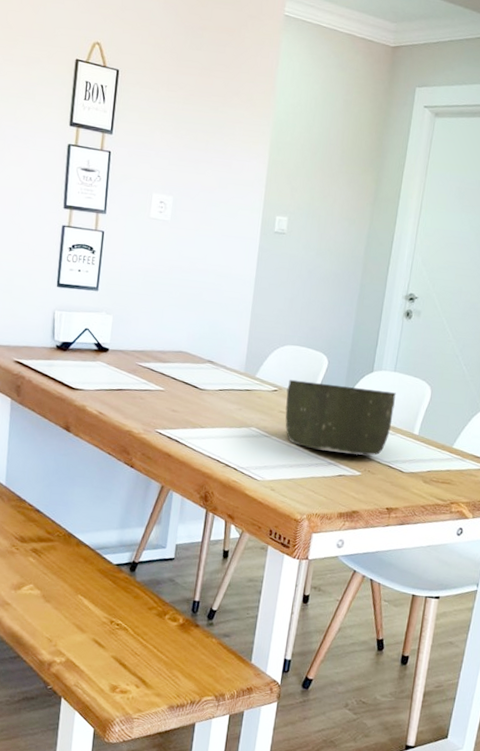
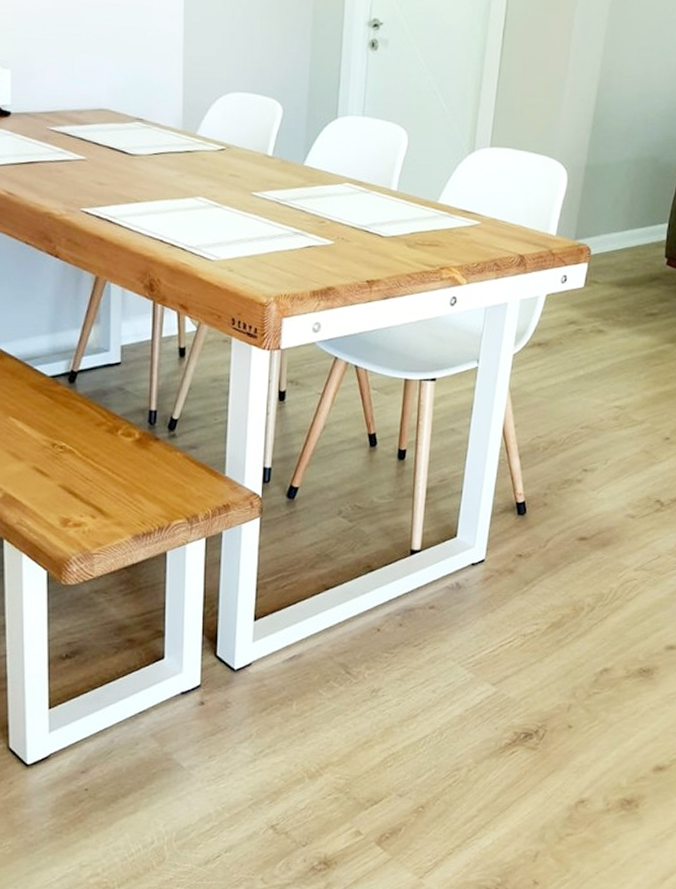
bowl: present [285,379,397,456] -> none [236,134,368,220]

